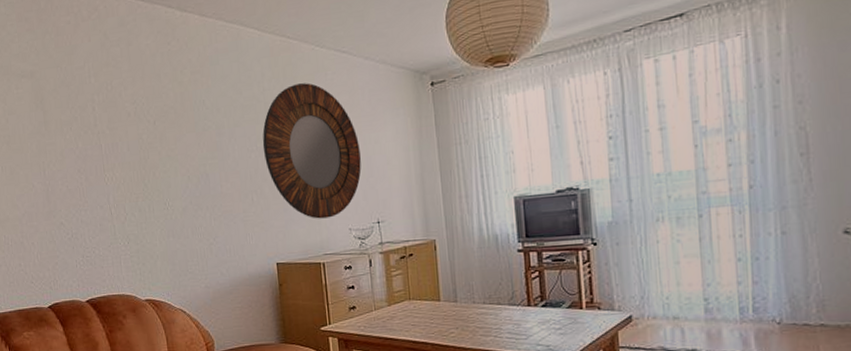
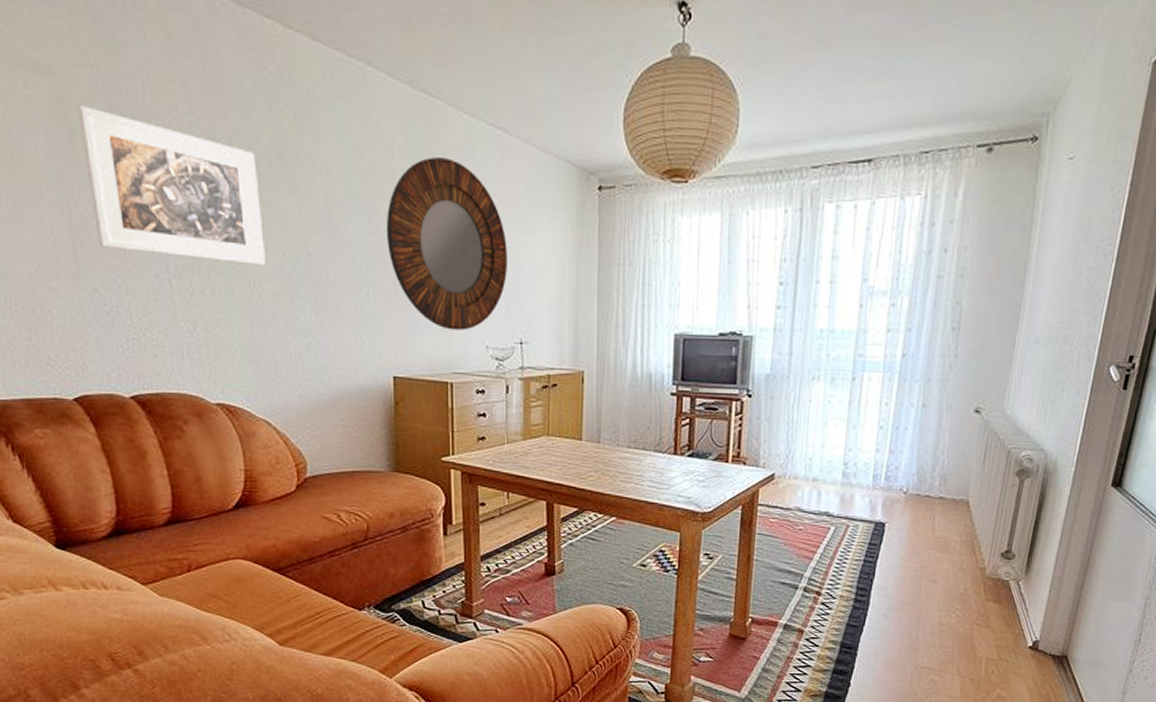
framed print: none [48,94,176,192] -> present [77,106,266,265]

